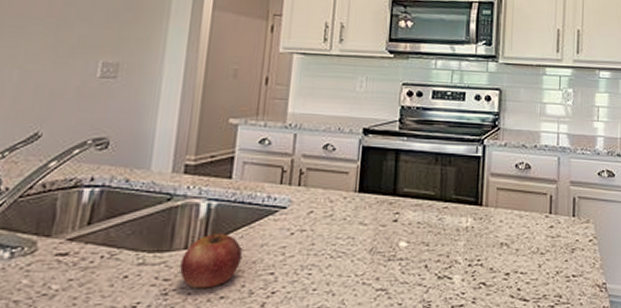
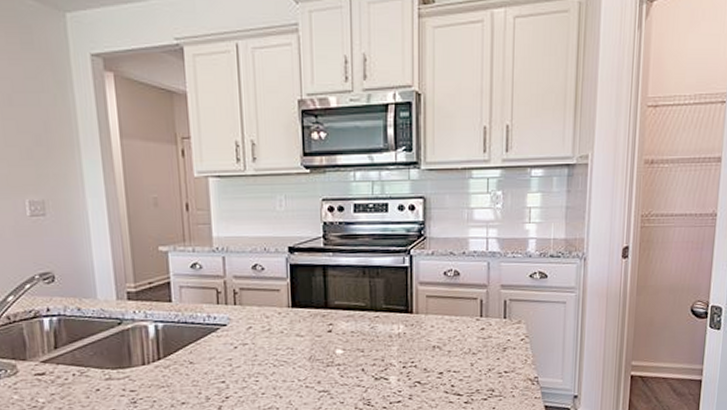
apple: present [180,230,243,289] -> none [141,347,195,397]

